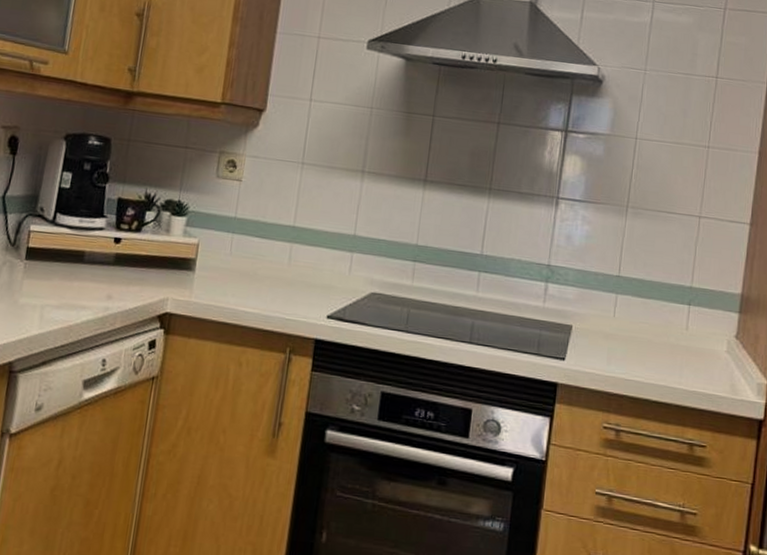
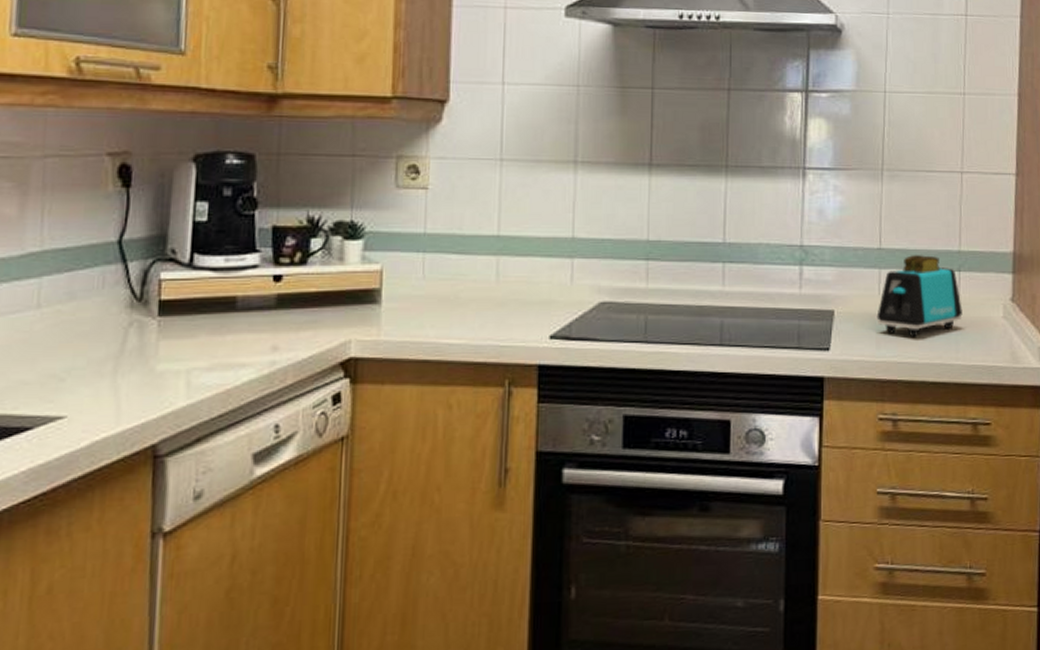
toaster: none [610,285,689,359] -> present [876,255,963,337]

